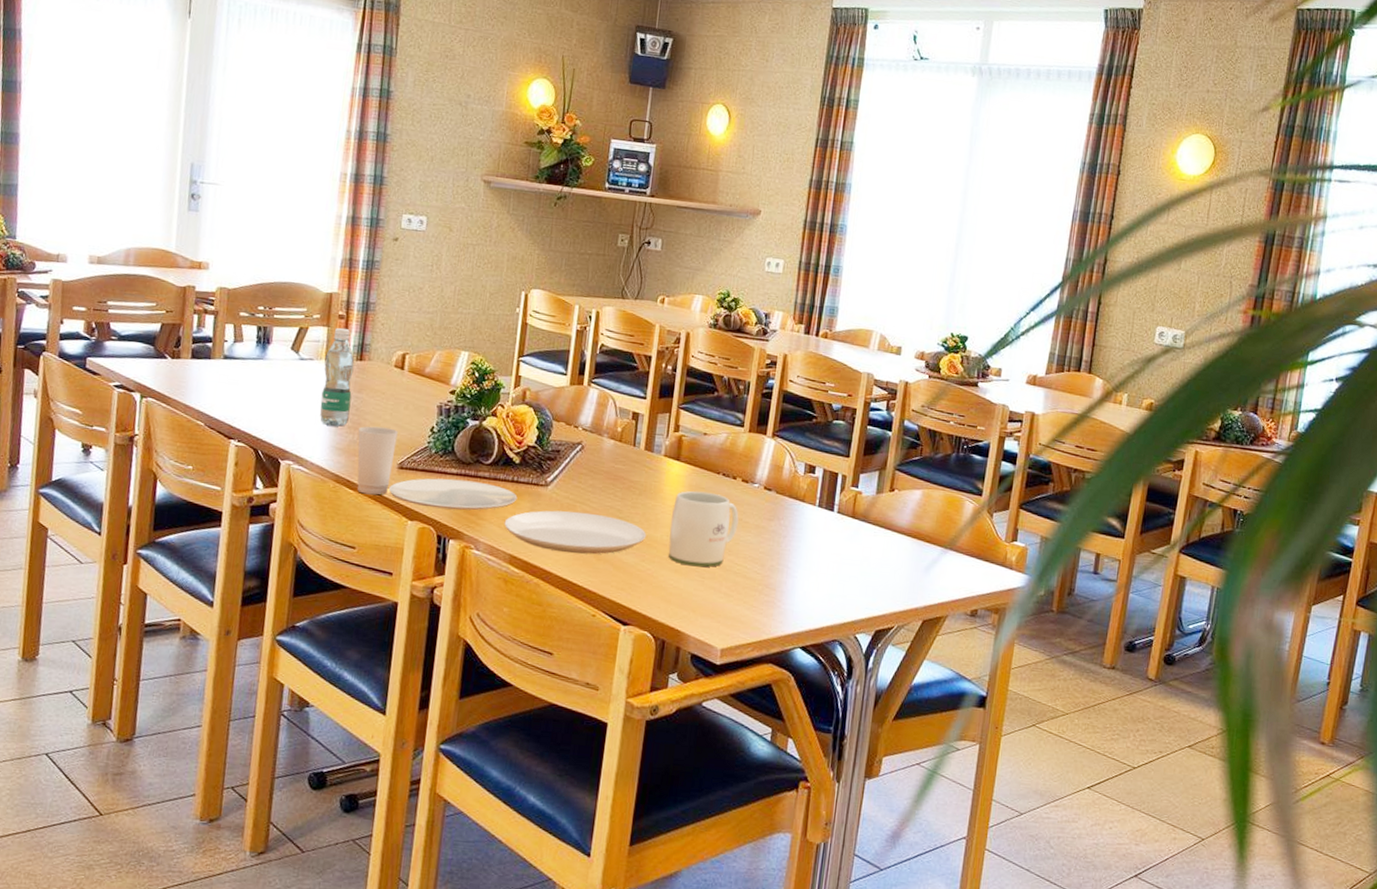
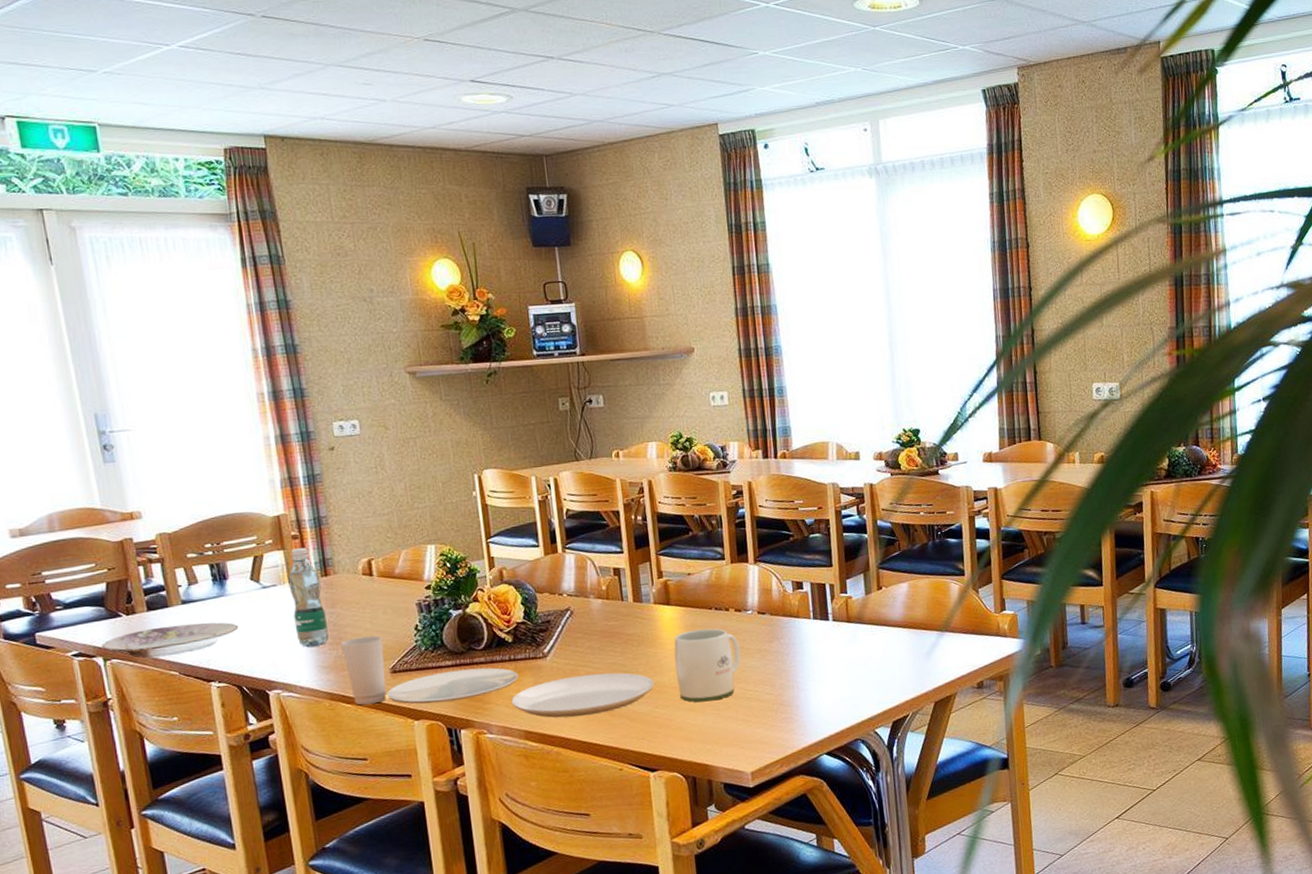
plate: none [142,375,269,407] -> present [101,622,239,658]

